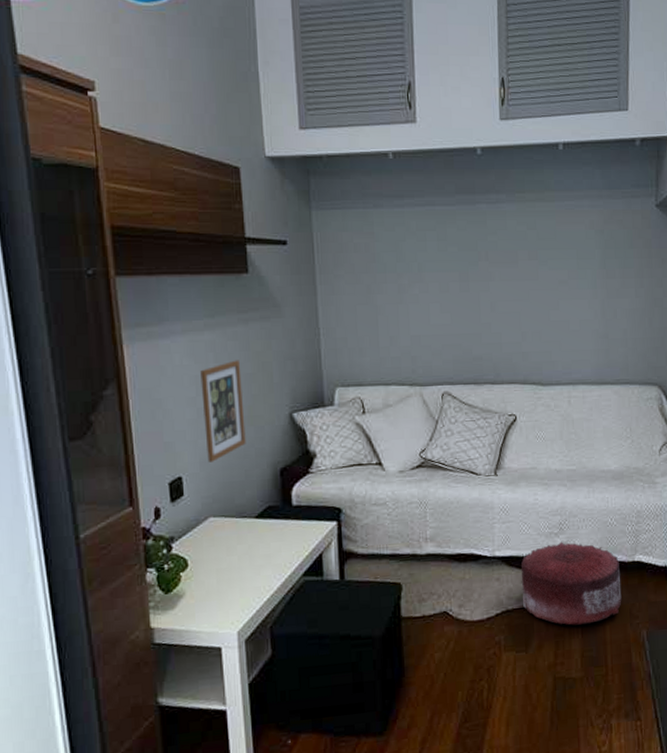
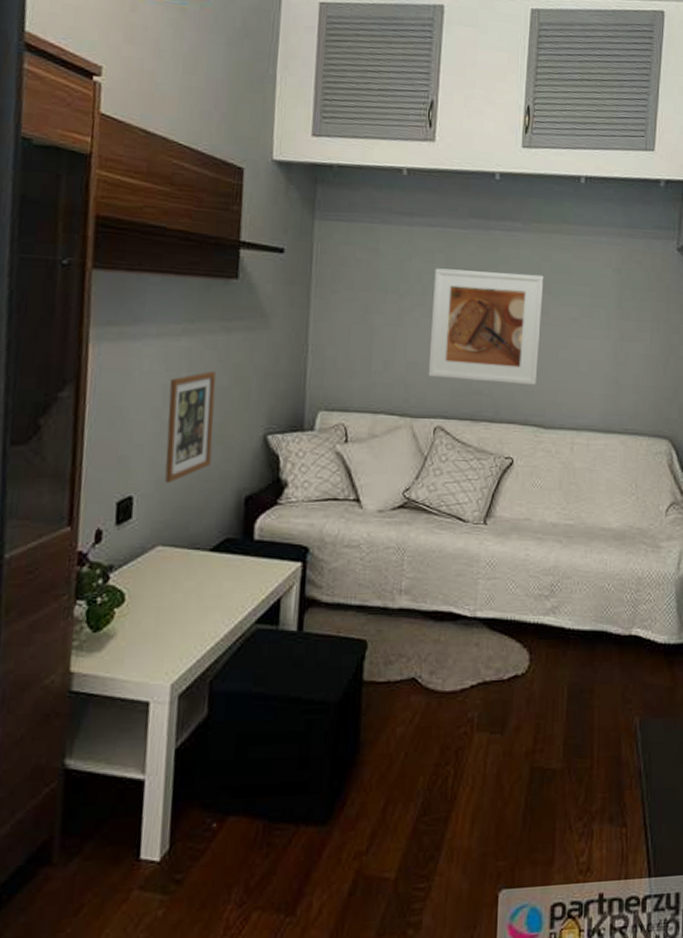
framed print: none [428,243,532,348] -> present [428,268,544,385]
pouf: present [520,542,622,625] -> none [502,606,615,706]

